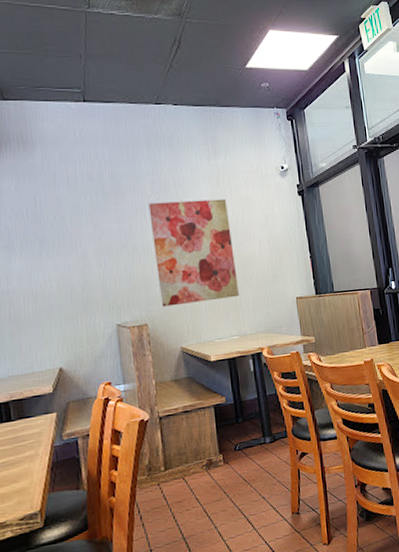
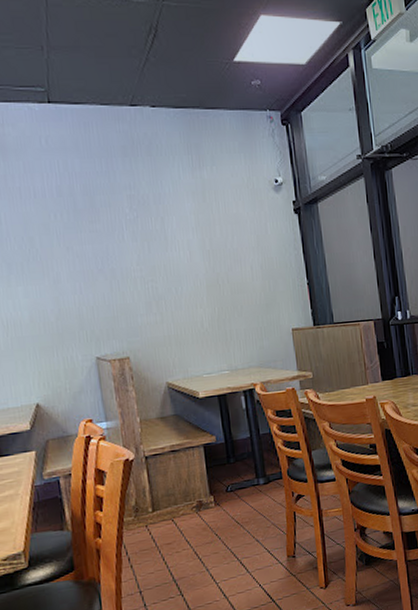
wall art: present [148,199,239,307] -> none [126,217,229,339]

